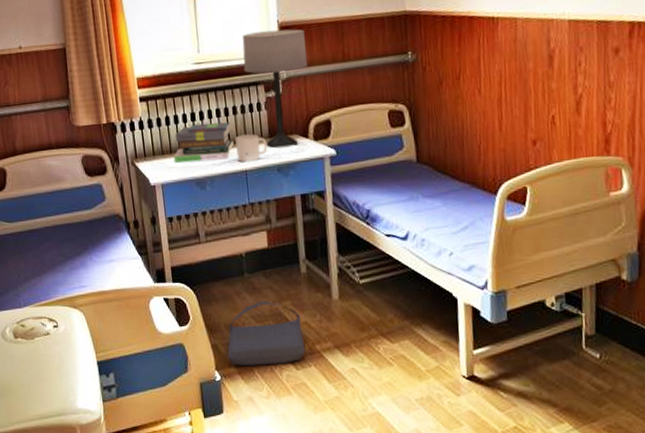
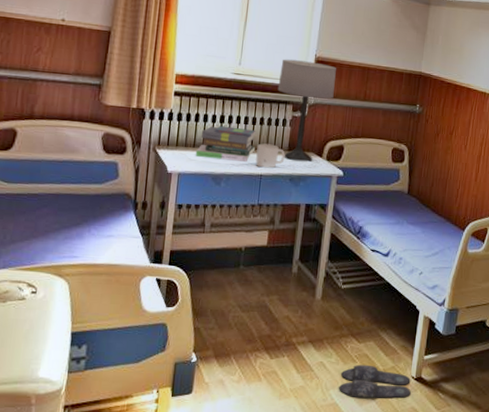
bag: present [227,301,306,367] -> none [208,293,284,352]
slippers: none [378,366,465,406] -> present [339,364,411,399]

